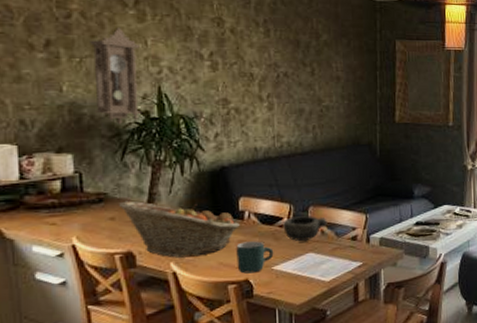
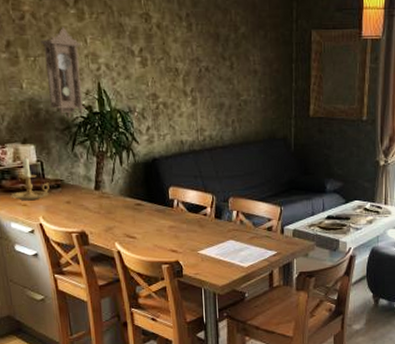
candle holder: none [35,168,89,219] -> present [10,157,50,201]
fruit basket: present [118,201,240,258] -> none [72,187,170,239]
mug: present [236,241,274,274] -> none [168,227,200,256]
bowl: present [283,216,327,242] -> none [207,206,246,230]

